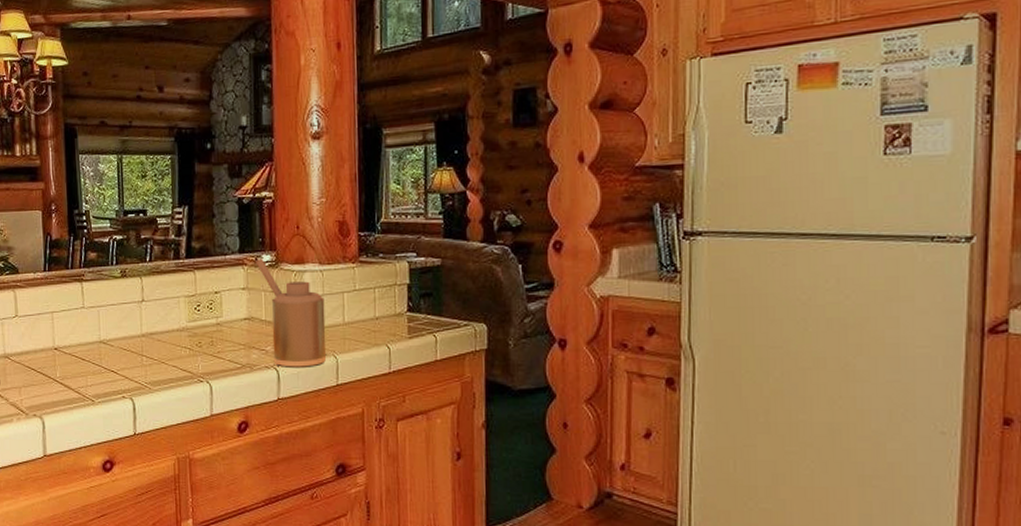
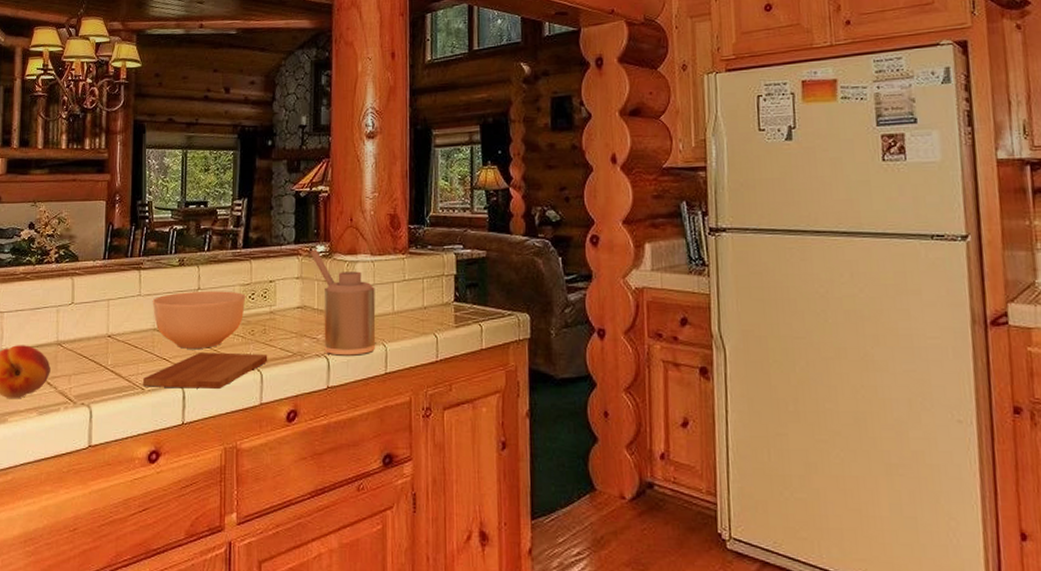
cutting board: none [93,364,217,401] -> present [143,352,268,390]
bowl: none [96,302,192,361] -> present [152,291,246,349]

